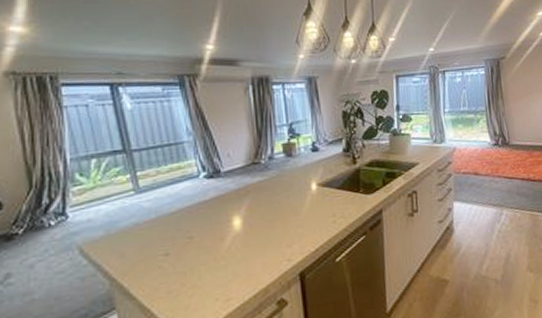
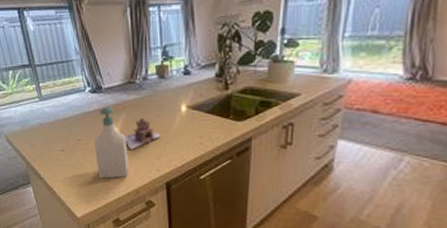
soap bottle: none [211,191,255,283] -> present [95,106,128,179]
teapot: none [249,202,291,240] -> present [125,118,161,150]

